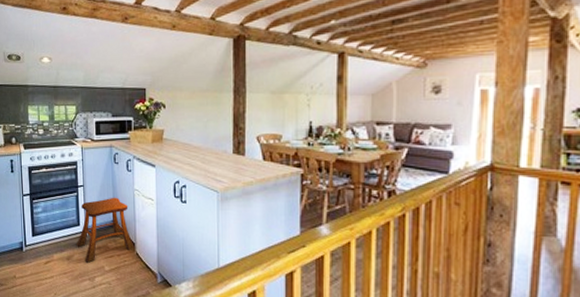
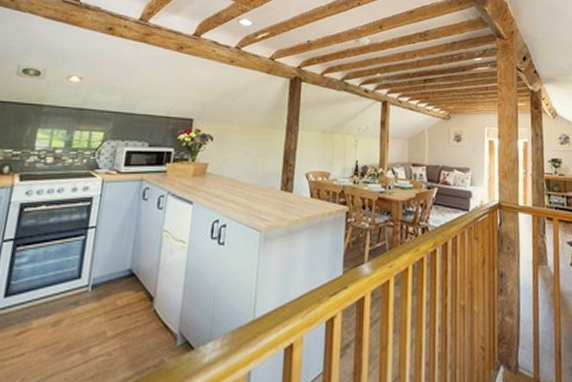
stool: present [76,197,136,263] -> none [70,240,154,328]

